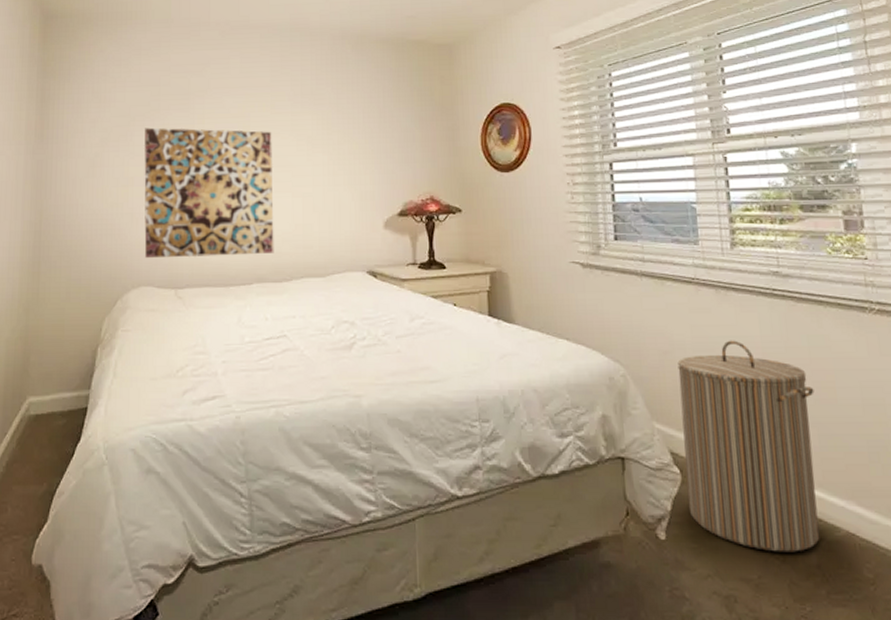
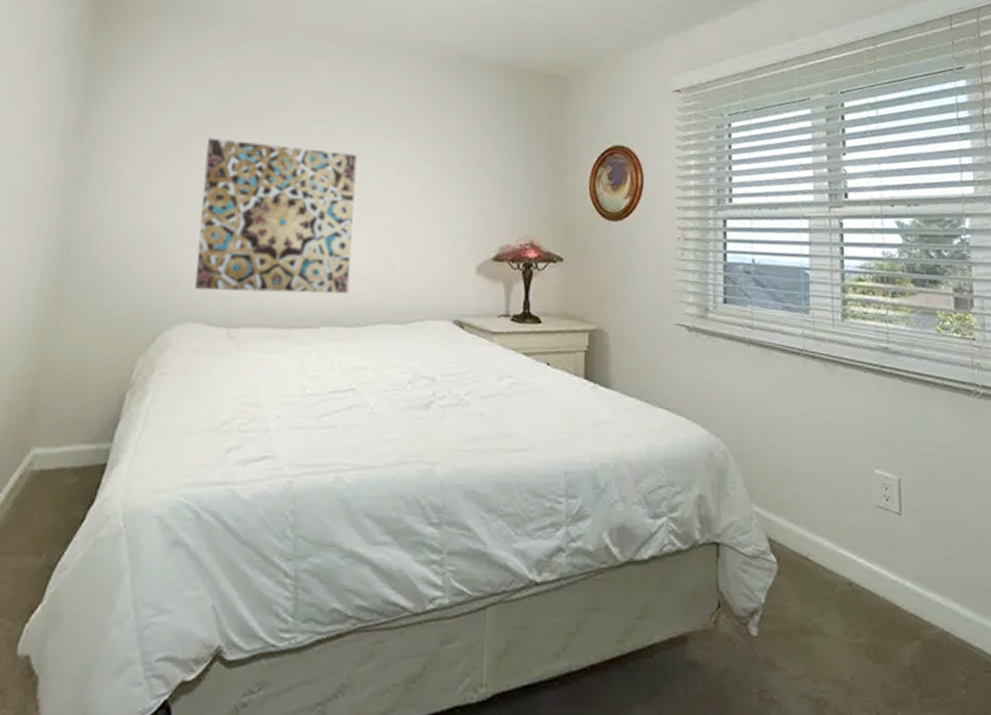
laundry hamper: present [677,340,820,552] -> none [781,418,917,652]

